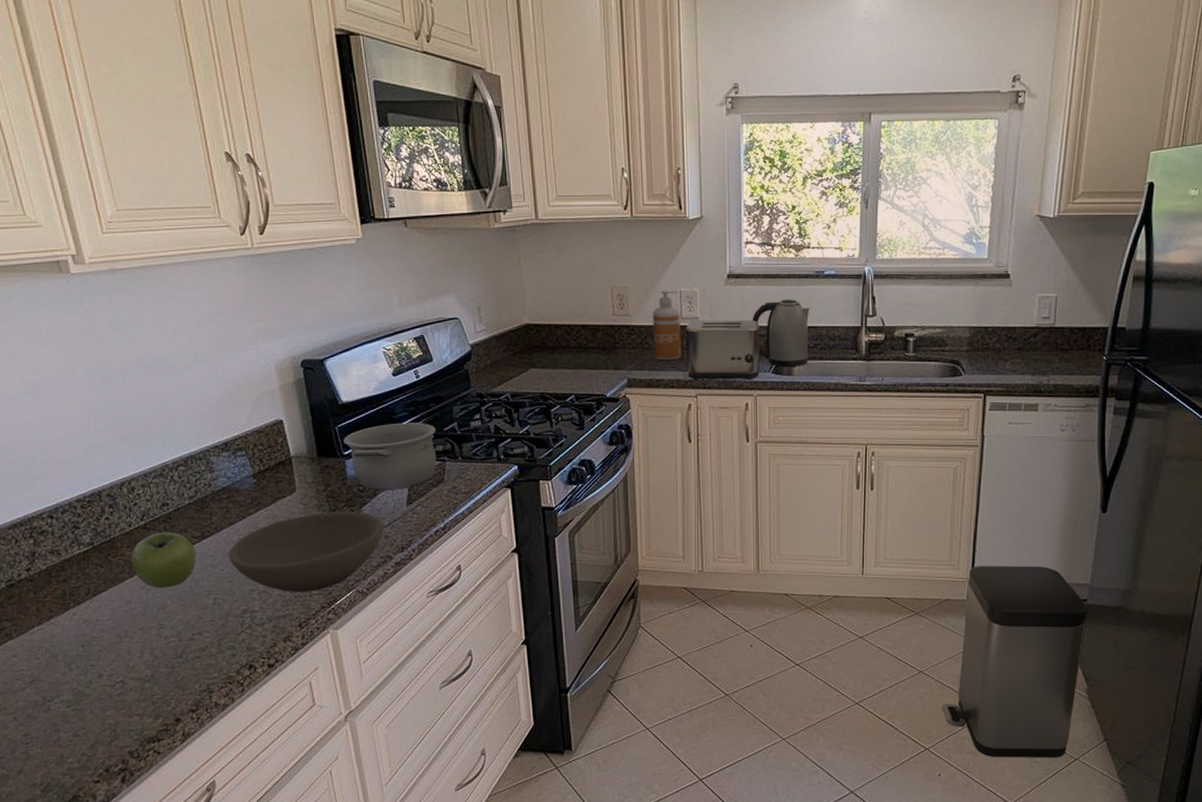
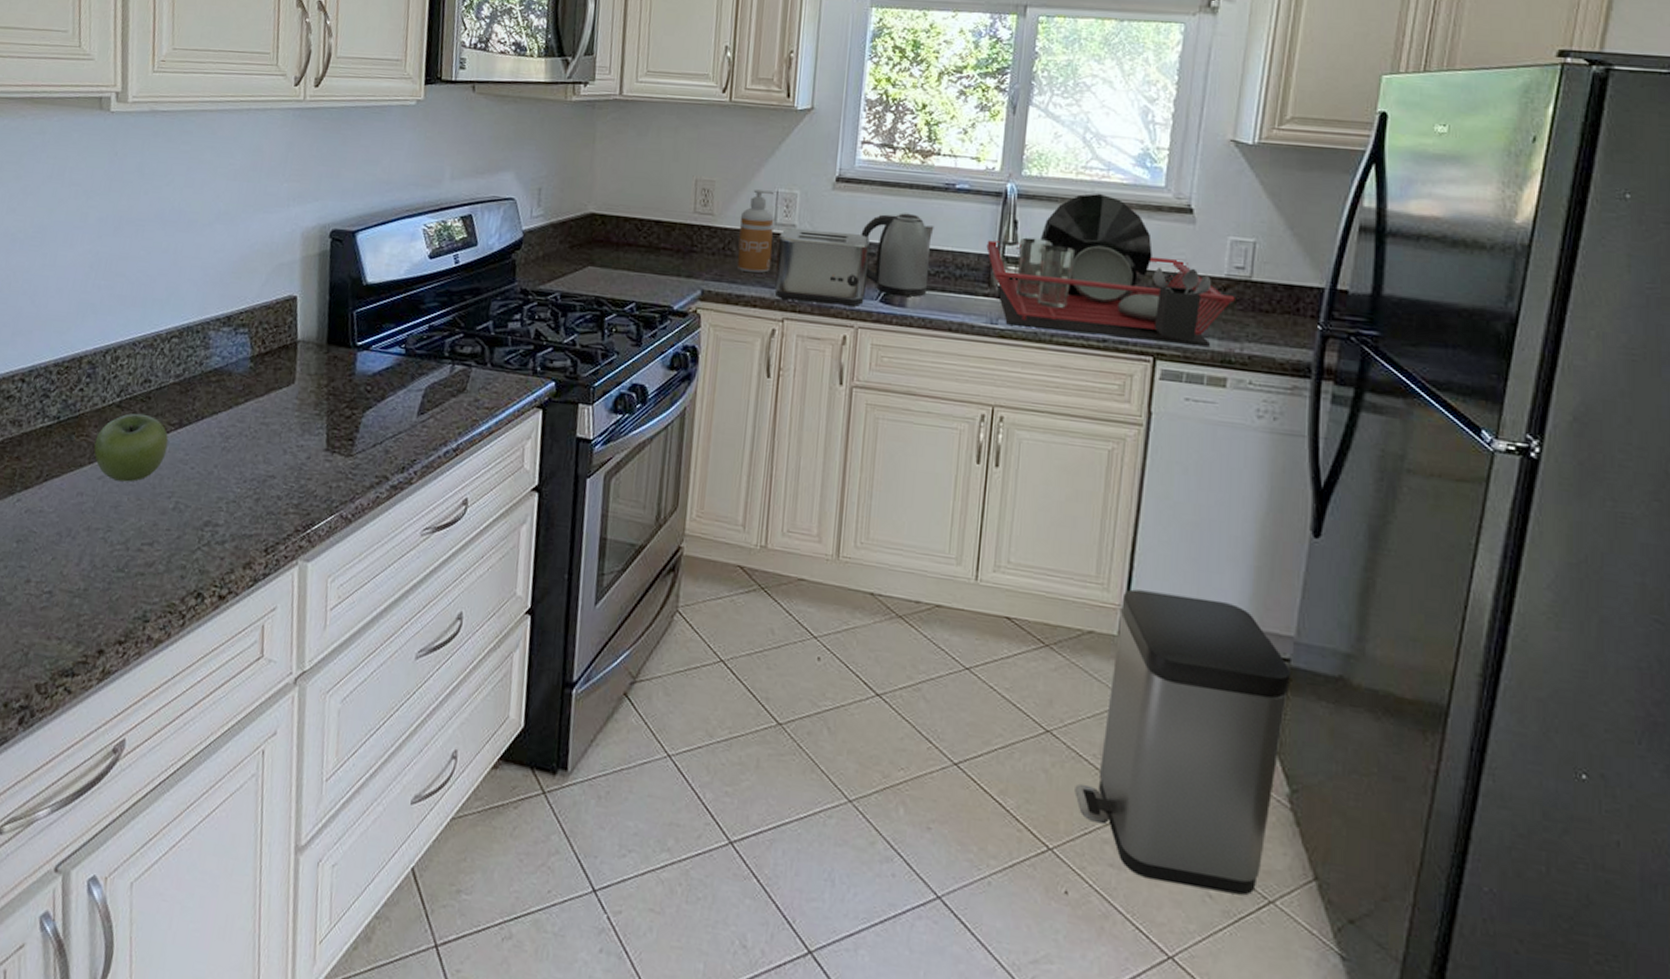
bowl: present [229,512,384,592] -> none [203,412,387,510]
cooking pot: present [344,422,437,491] -> none [359,314,467,395]
dish rack: none [852,269,1043,382] -> present [986,193,1235,346]

